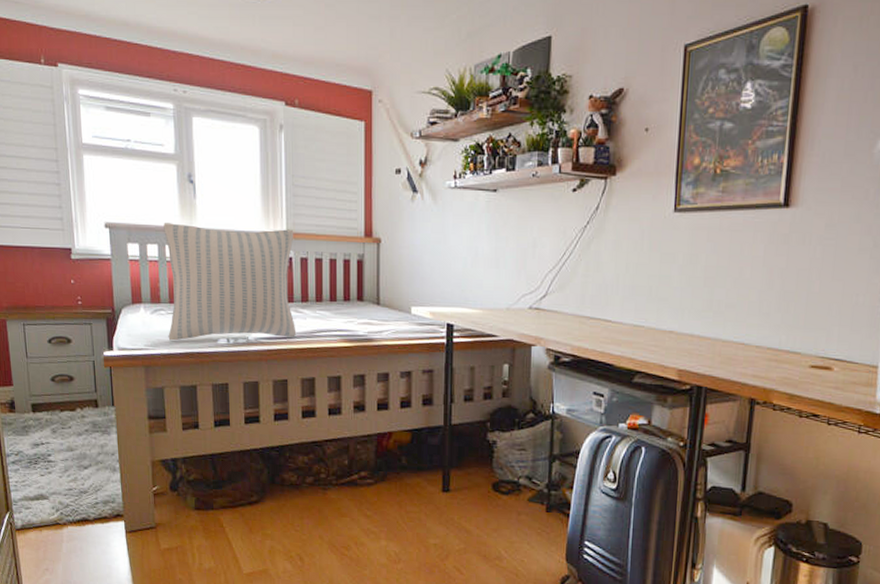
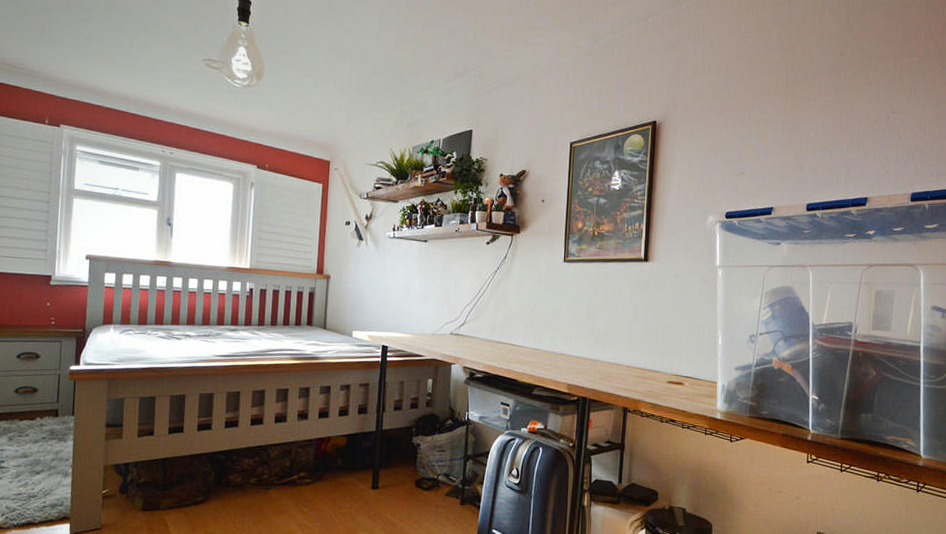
pillow: present [163,223,297,341] -> none [133,257,256,357]

